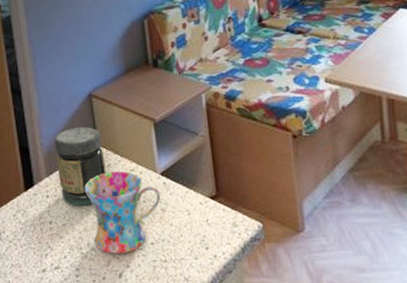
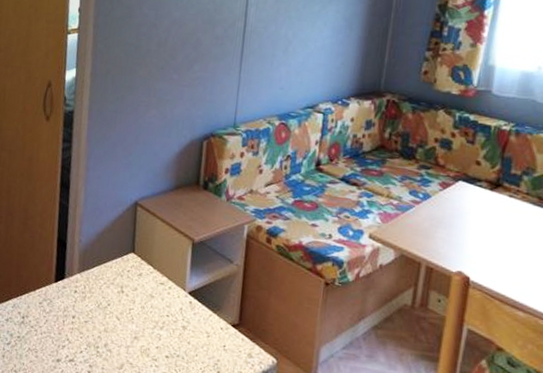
jar: present [55,126,106,206] -> none [89,231,138,308]
mug: present [84,171,161,254] -> none [112,280,185,361]

